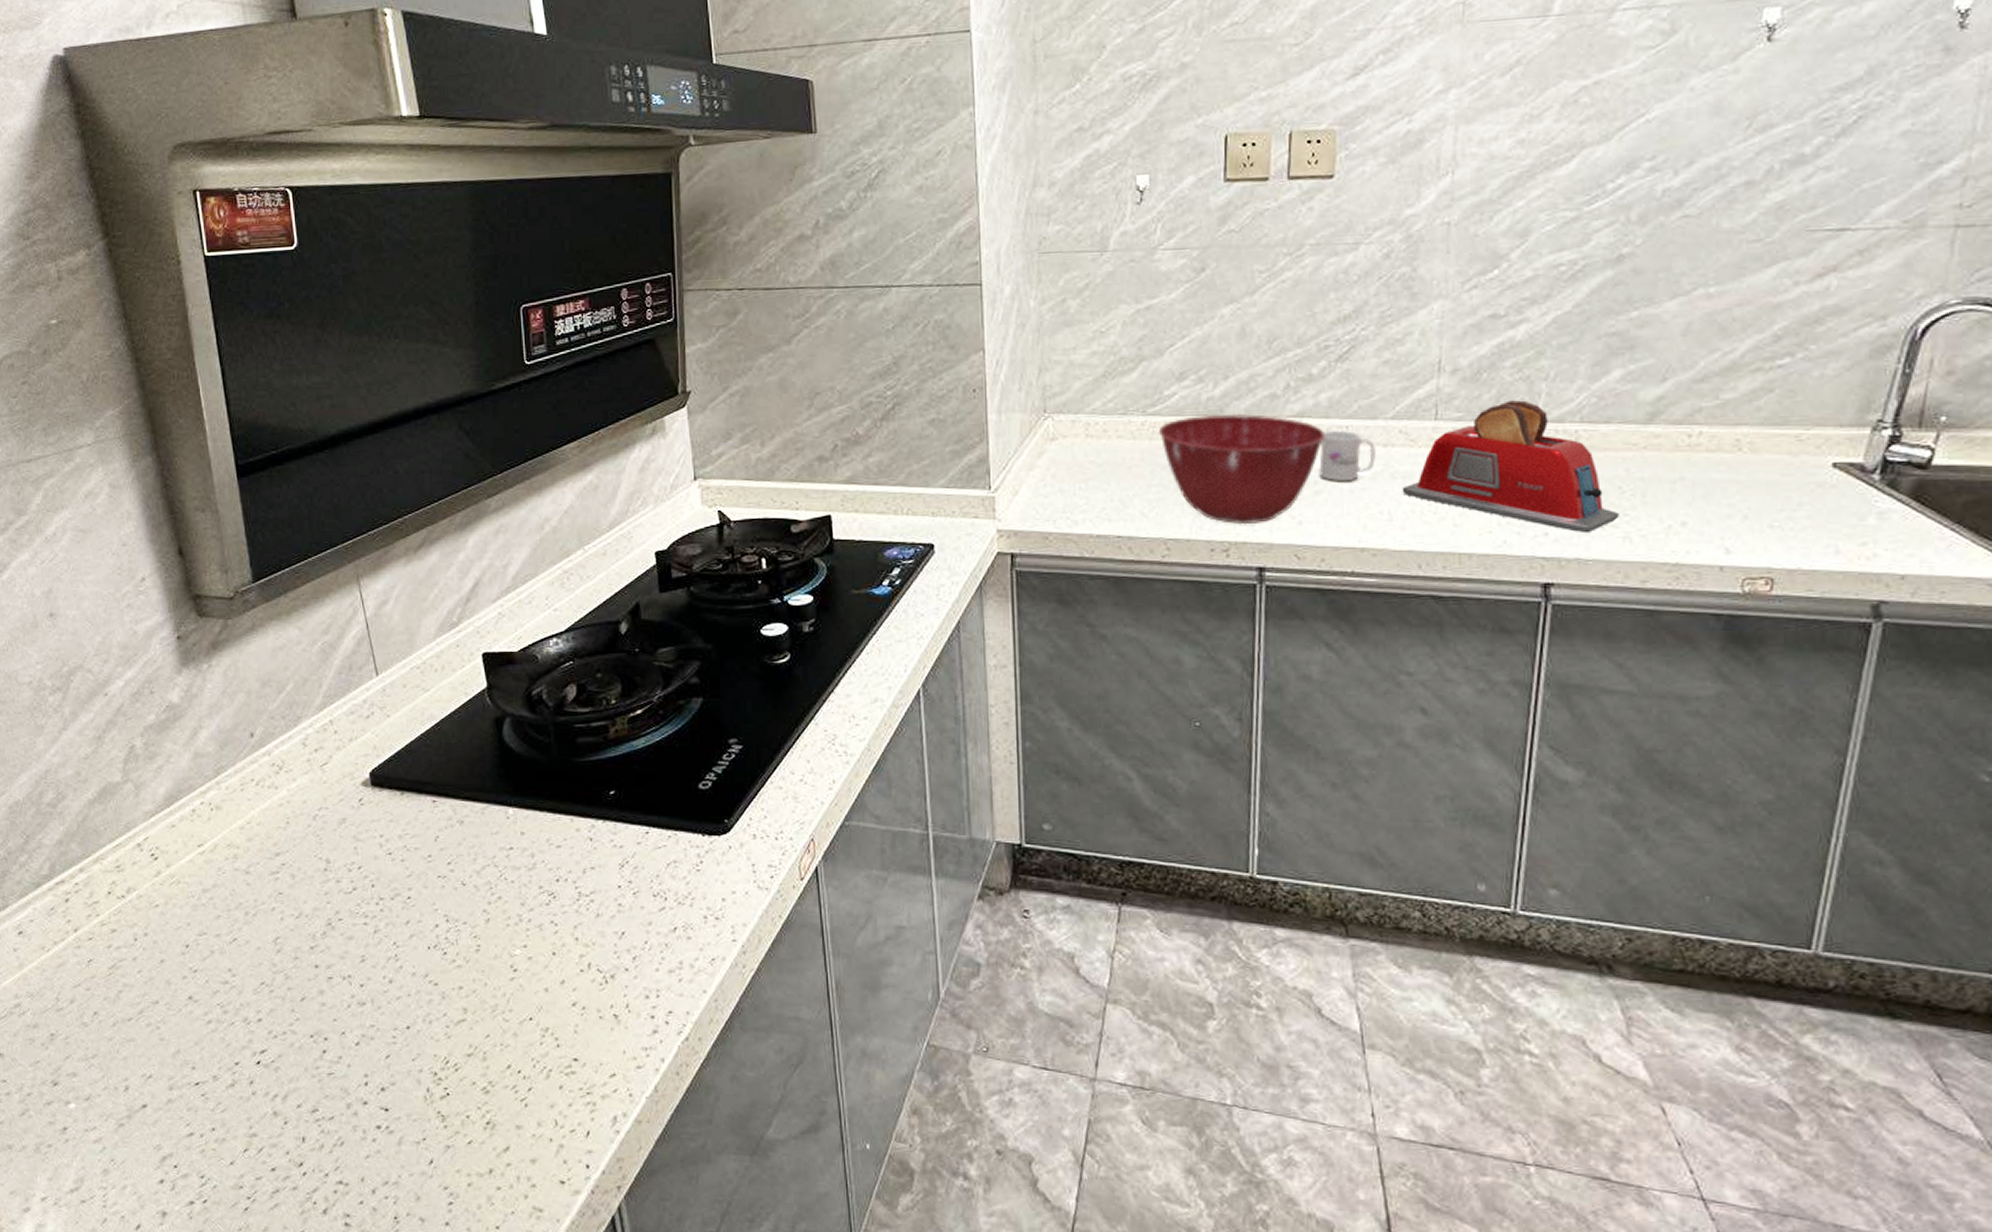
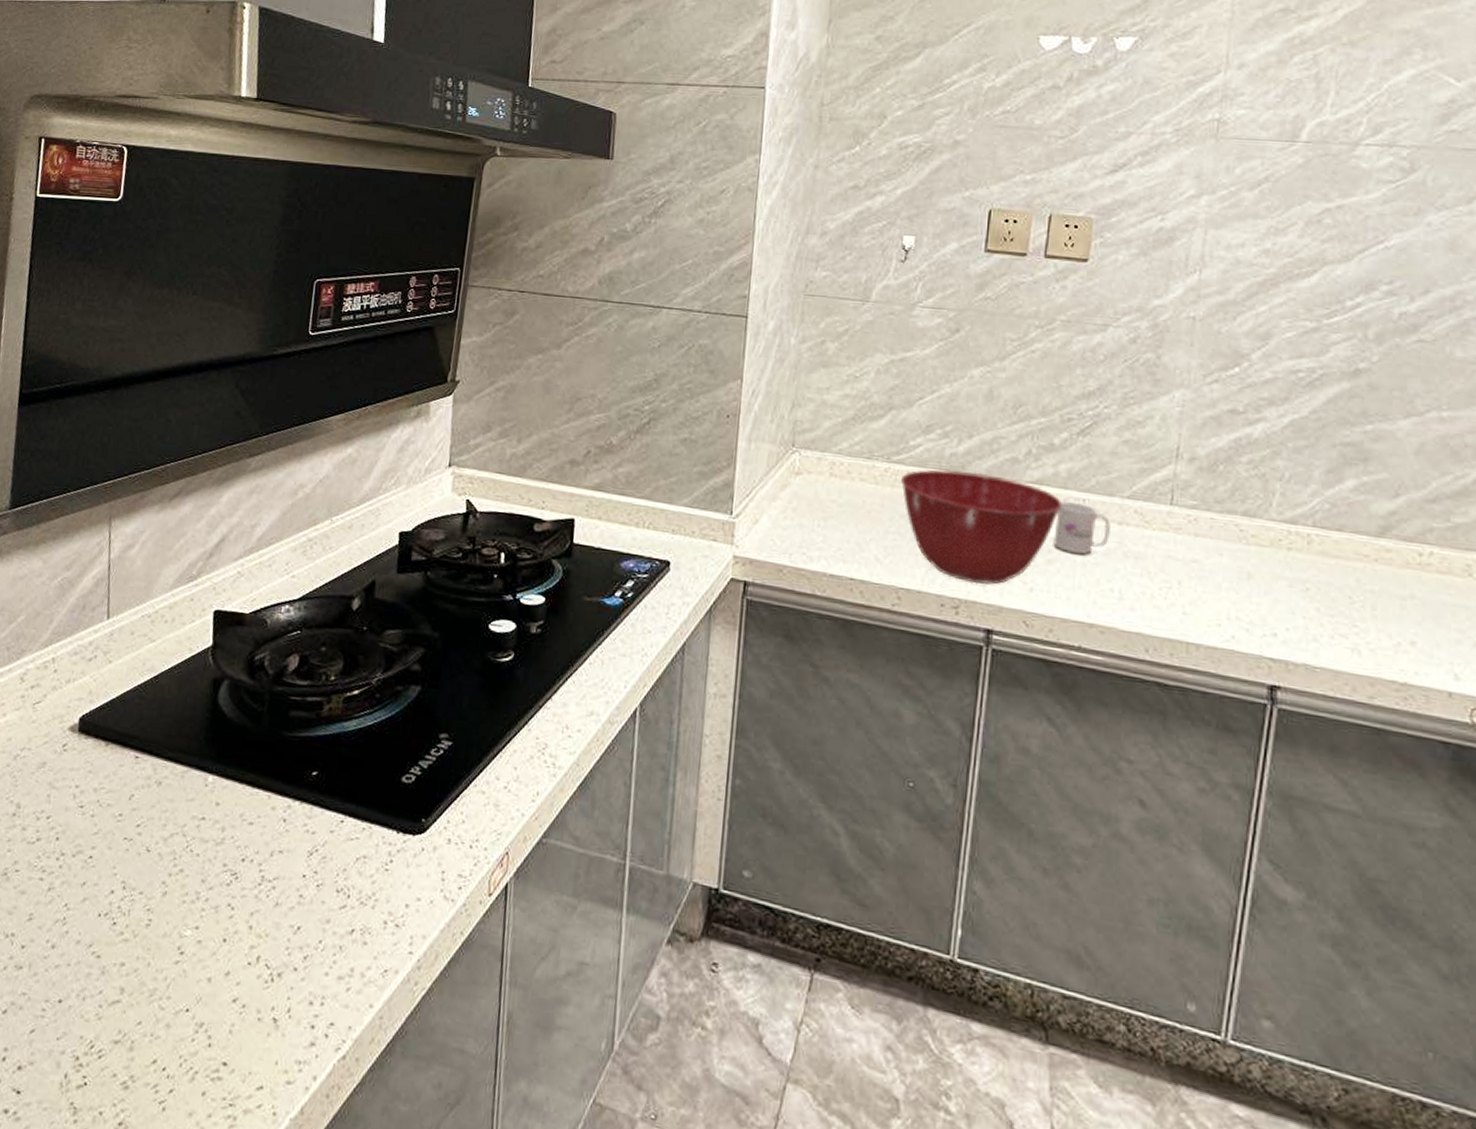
toaster: present [1402,400,1620,534] -> none [1134,495,1349,640]

